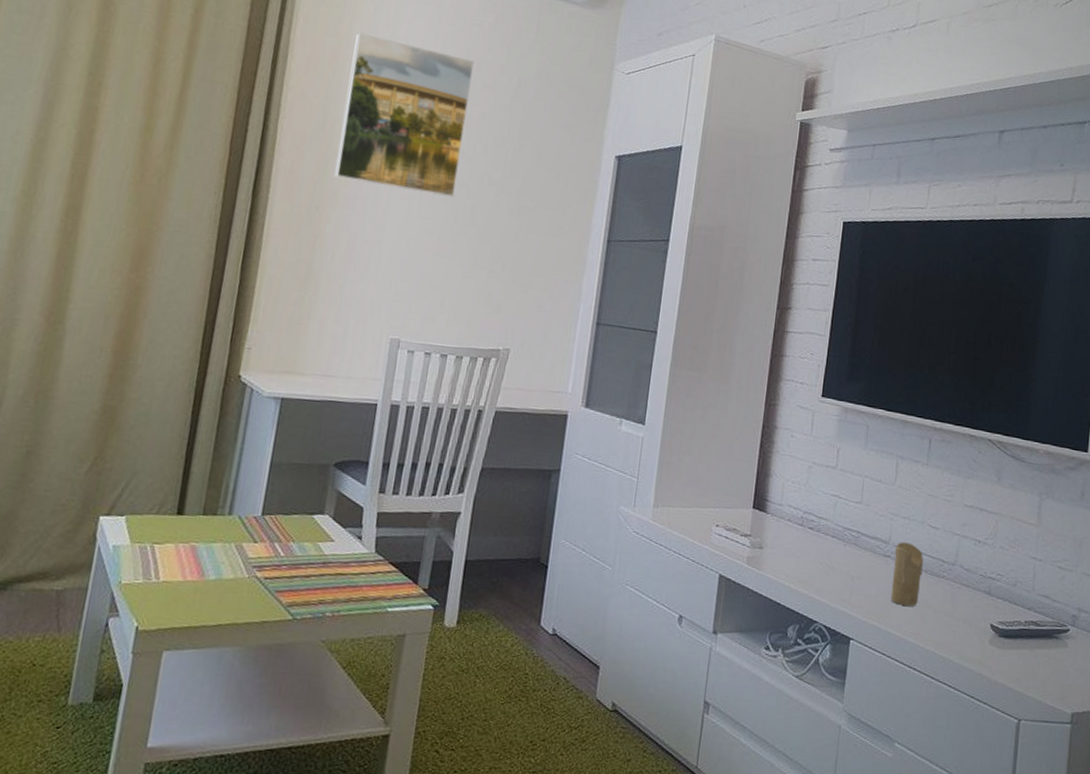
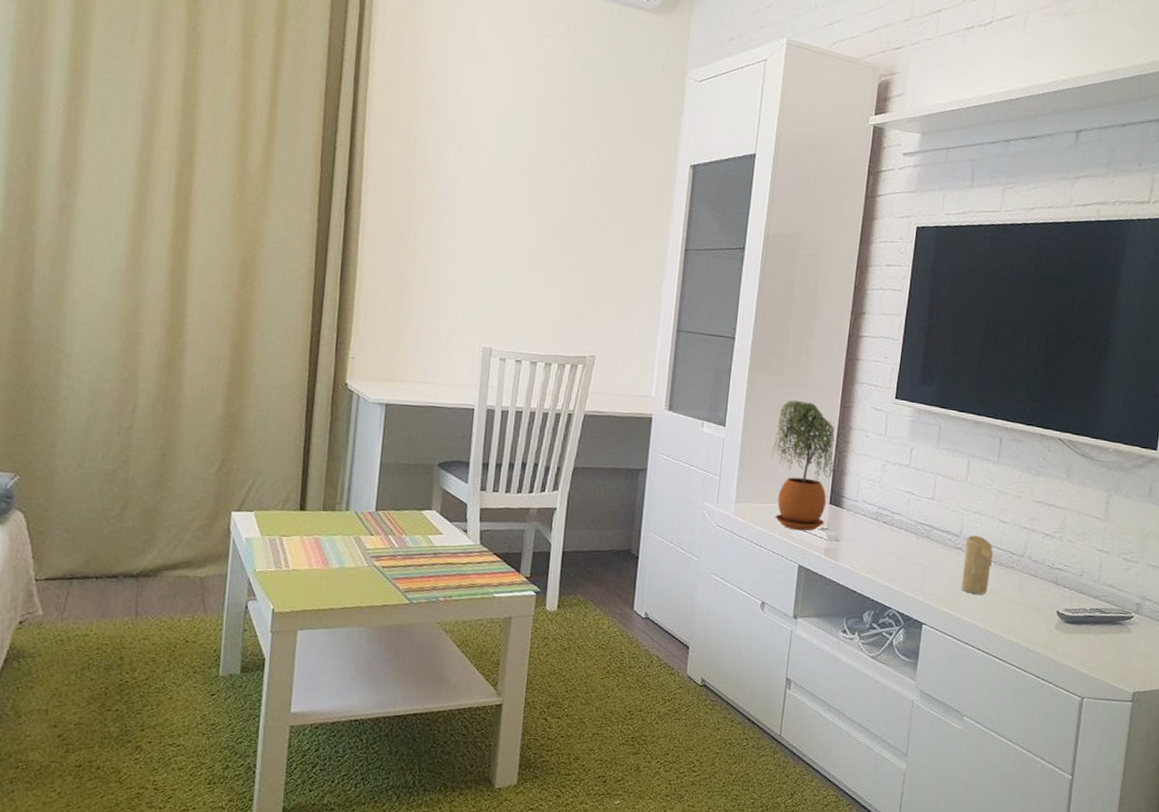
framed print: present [334,32,474,198] -> none [421,47,549,210]
potted plant: none [692,397,759,538] -> present [771,400,835,531]

